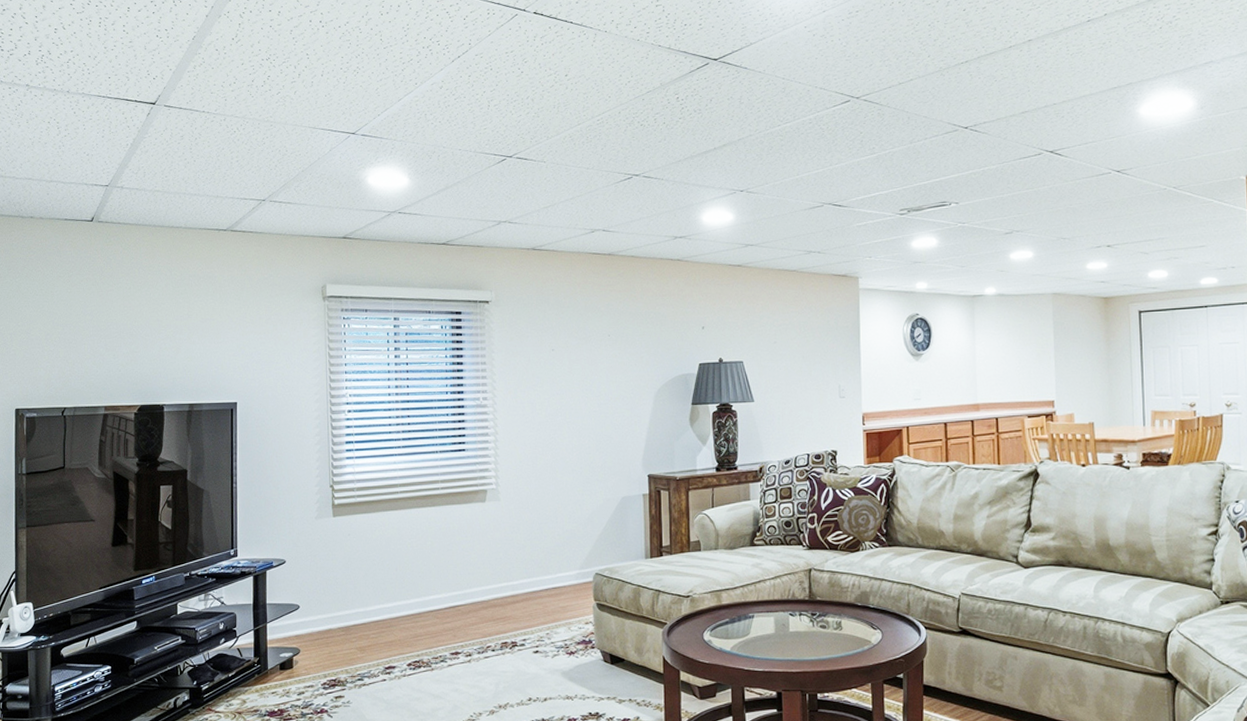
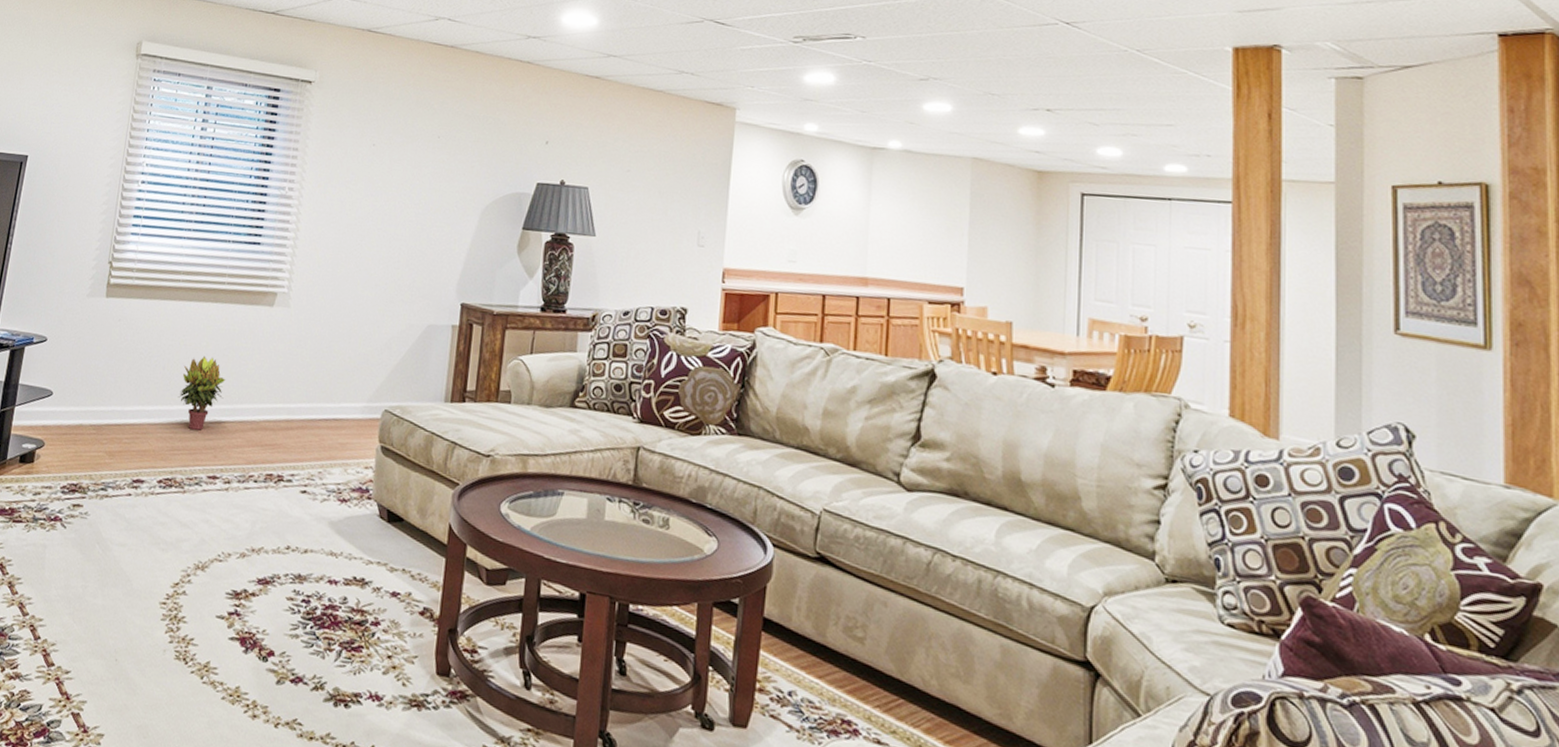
potted plant: none [413,553,454,617] -> present [178,355,226,431]

